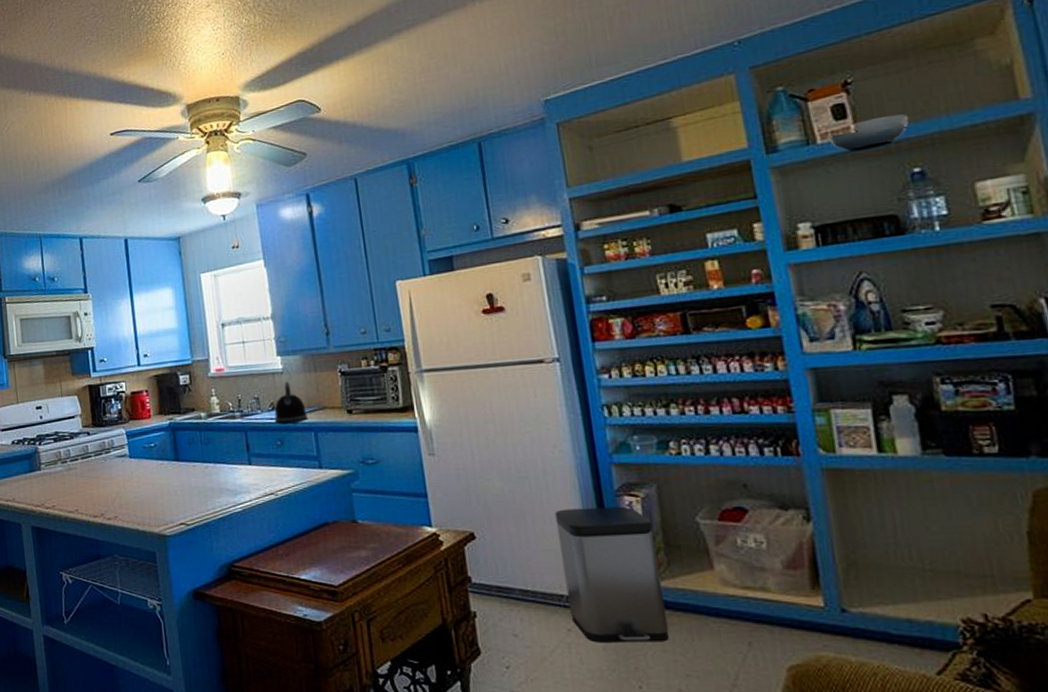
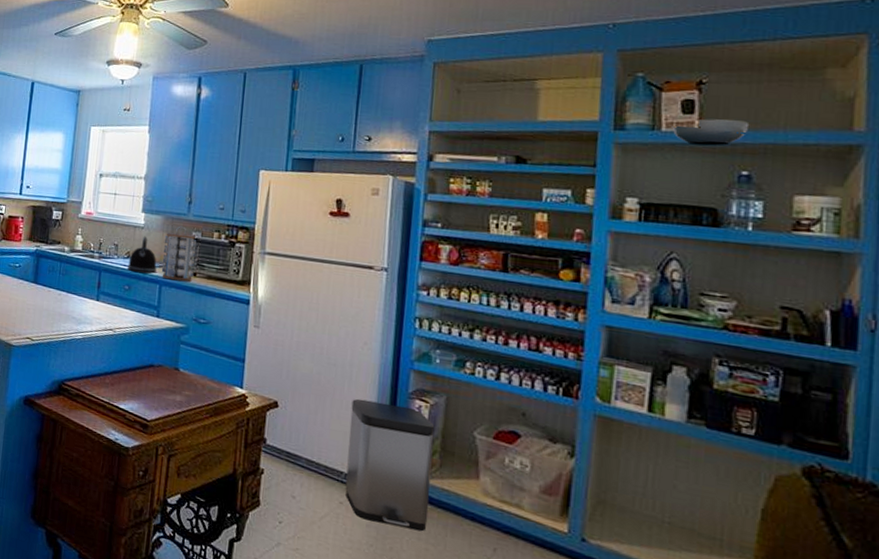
spice rack: none [308,361,350,424] -> present [161,226,197,282]

